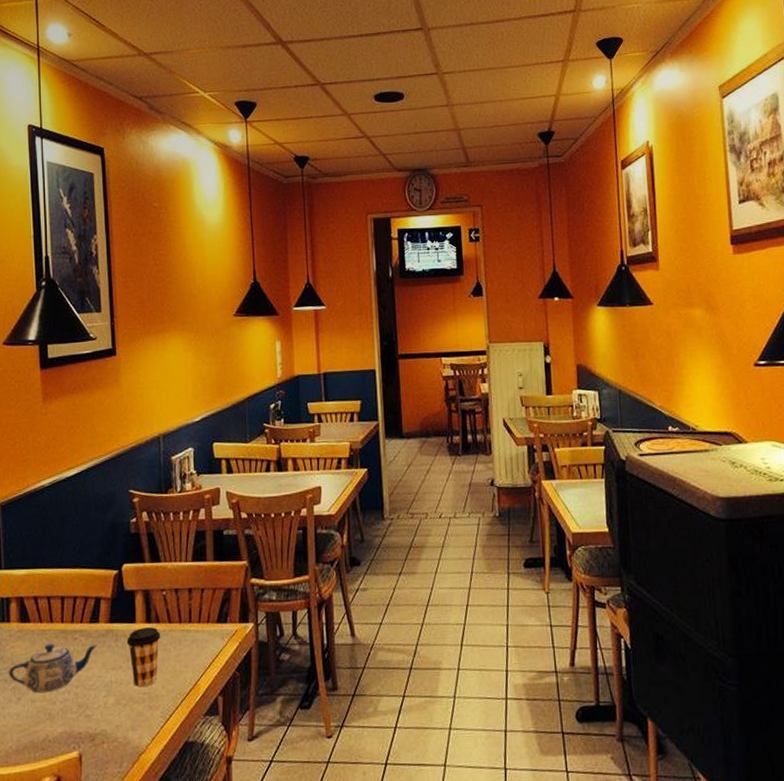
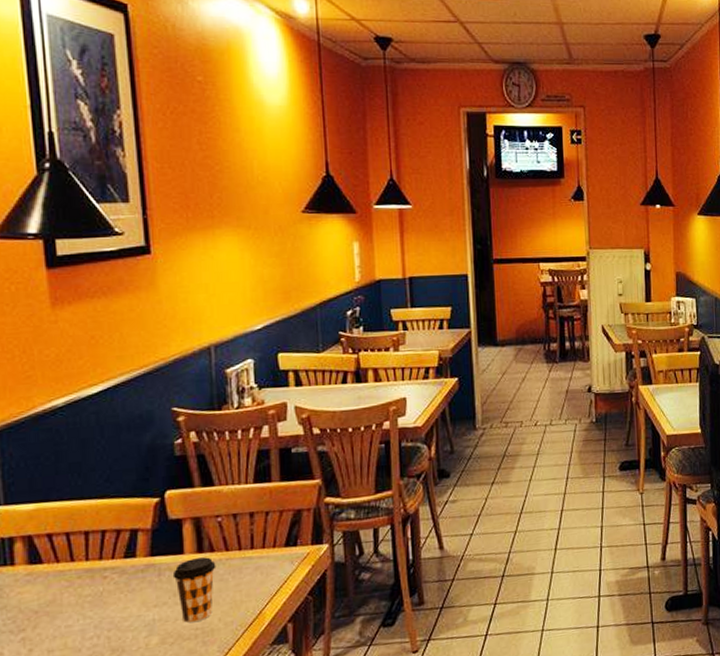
teapot: present [9,643,98,694] -> none [15,581,135,642]

